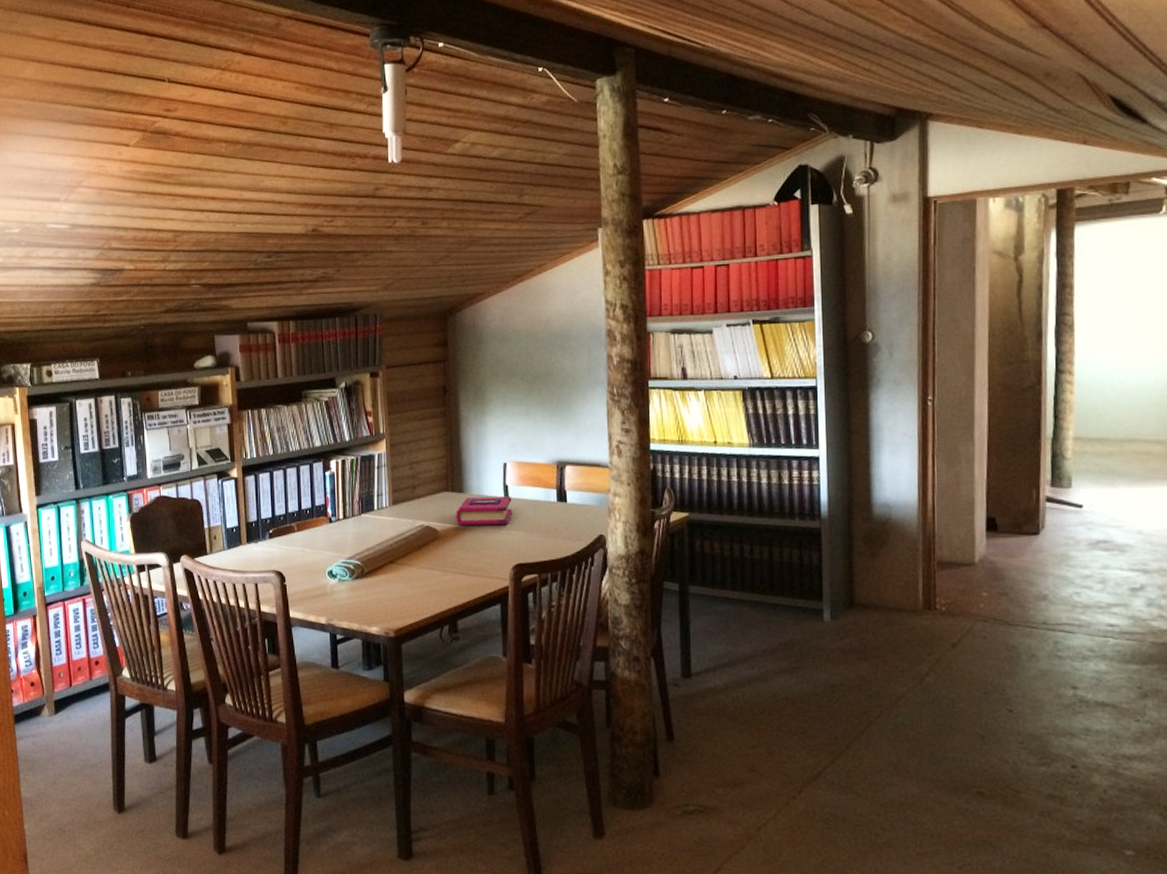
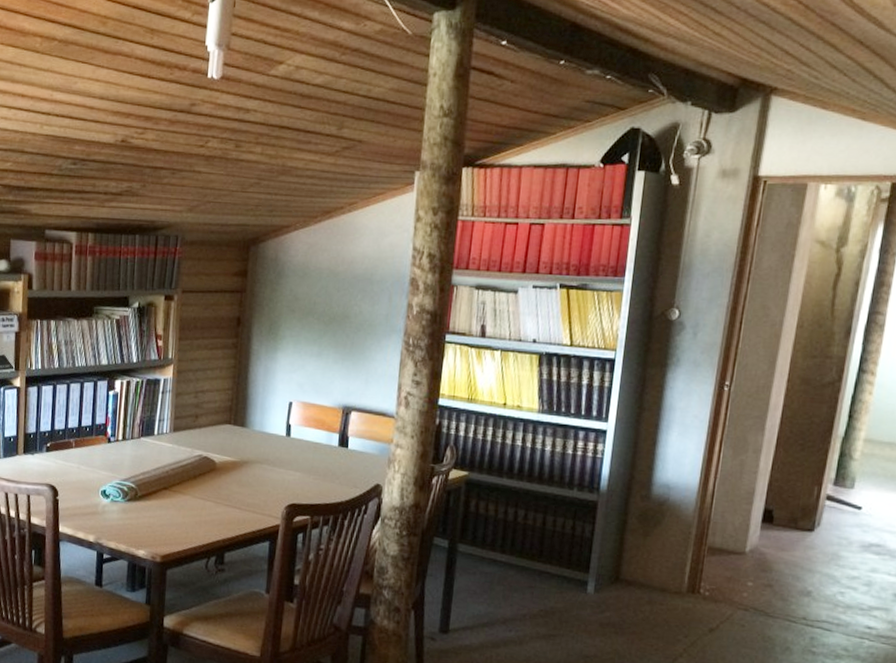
book: present [456,497,512,525] -> none [235,432,293,464]

